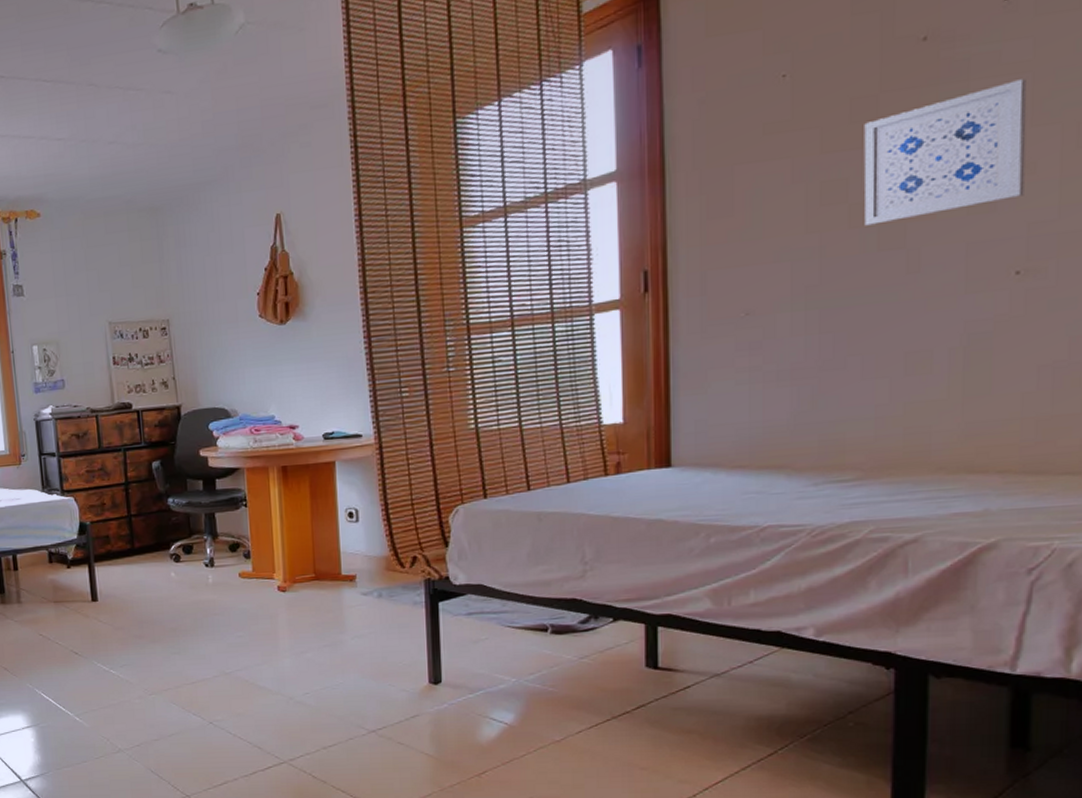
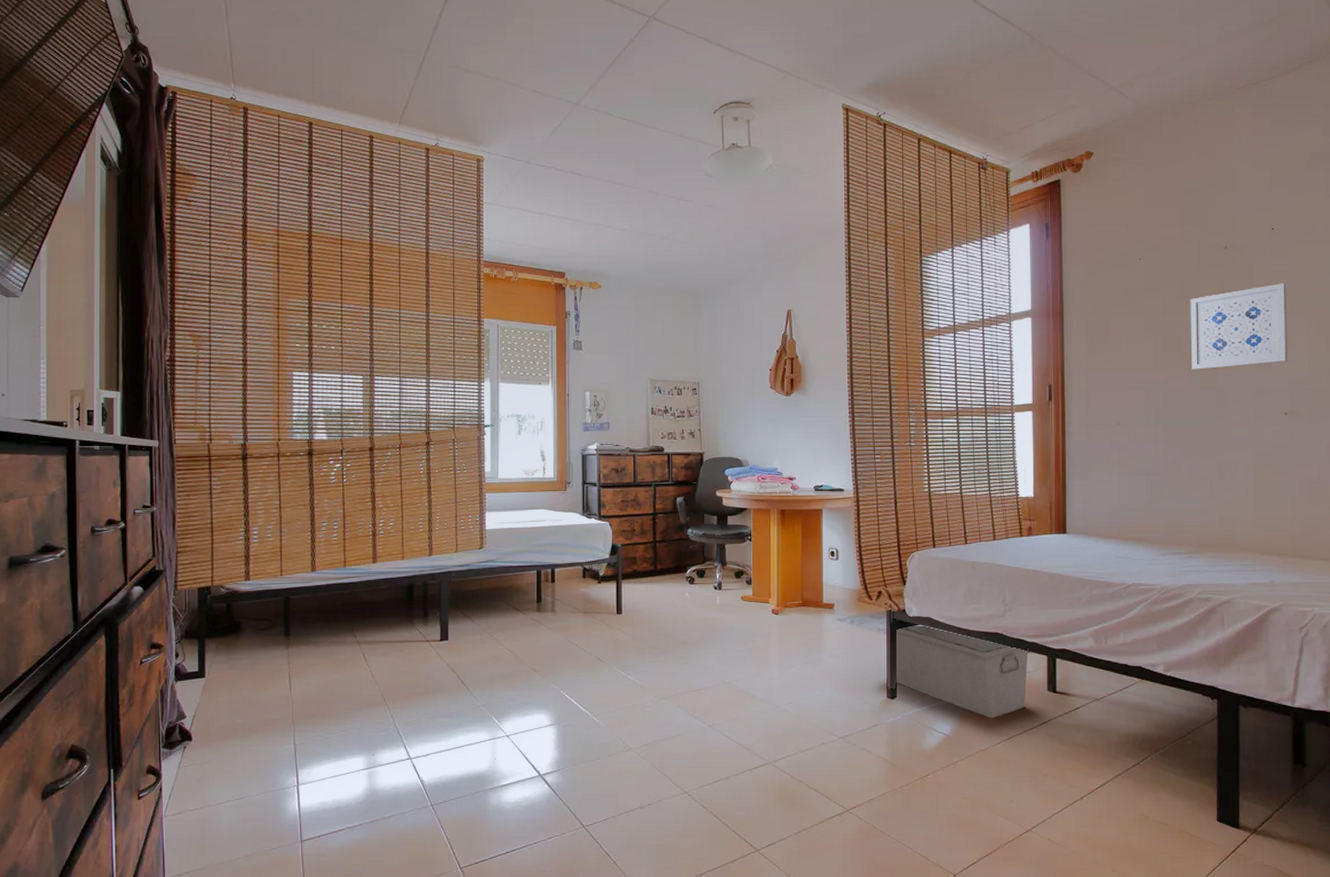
storage bin: none [438,596,619,703] -> present [896,626,1029,718]

